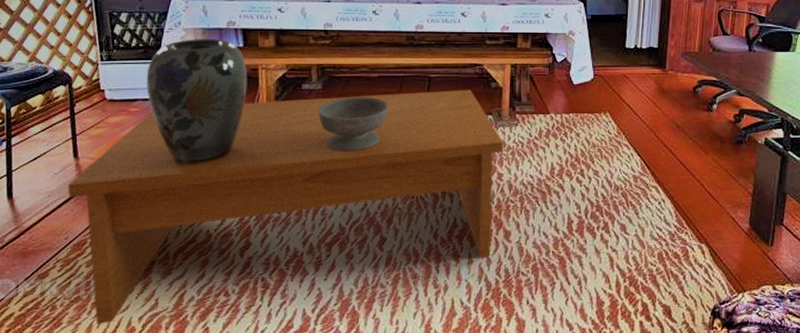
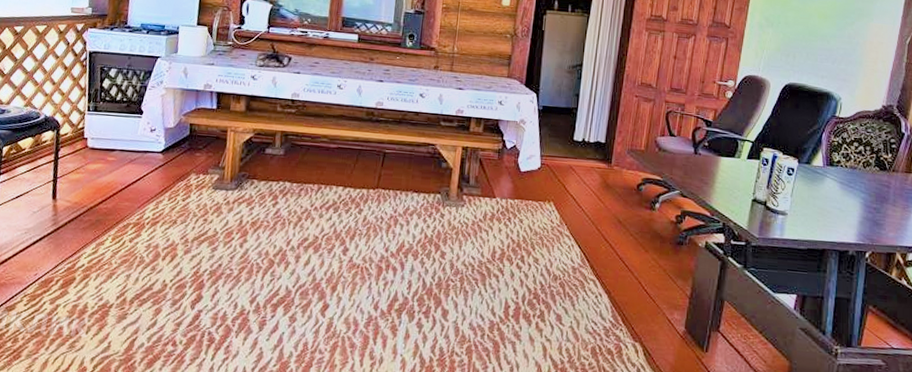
coffee table: present [67,89,504,324] -> none [42,161,449,361]
vase: present [146,39,248,164] -> none [125,97,217,216]
bowl: present [317,97,388,151] -> none [277,164,343,217]

